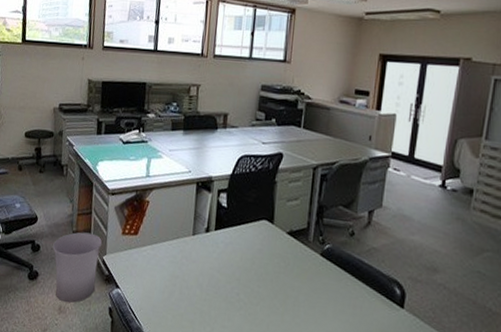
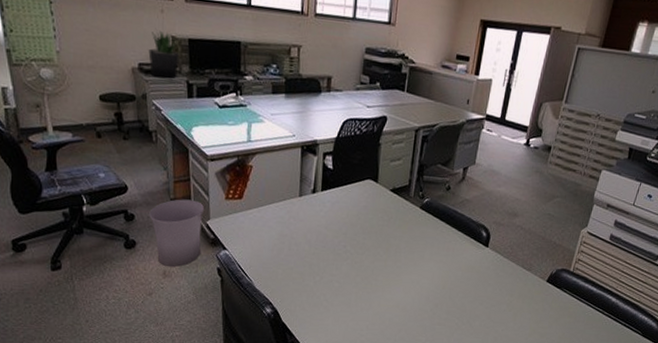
planter: none [68,74,94,117] -> present [148,29,180,79]

